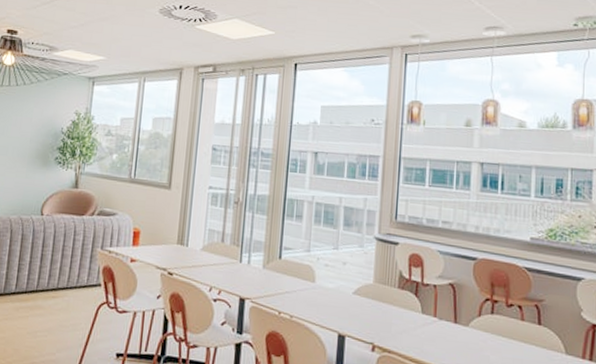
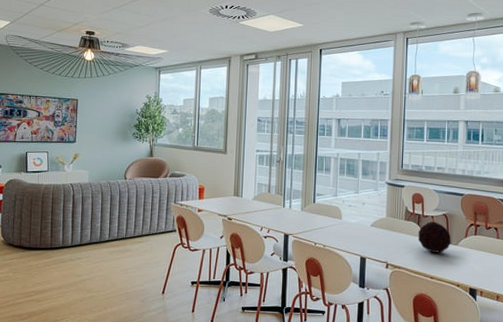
decorative orb: none [414,292,460,335] -> present [417,221,451,253]

